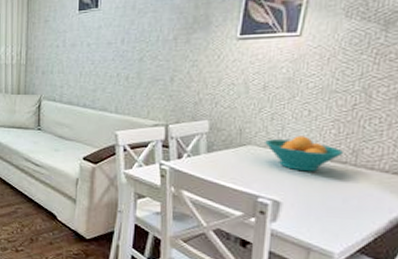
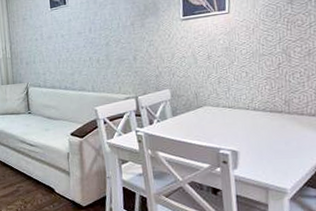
fruit bowl: present [265,136,344,172] -> none [217,93,279,123]

